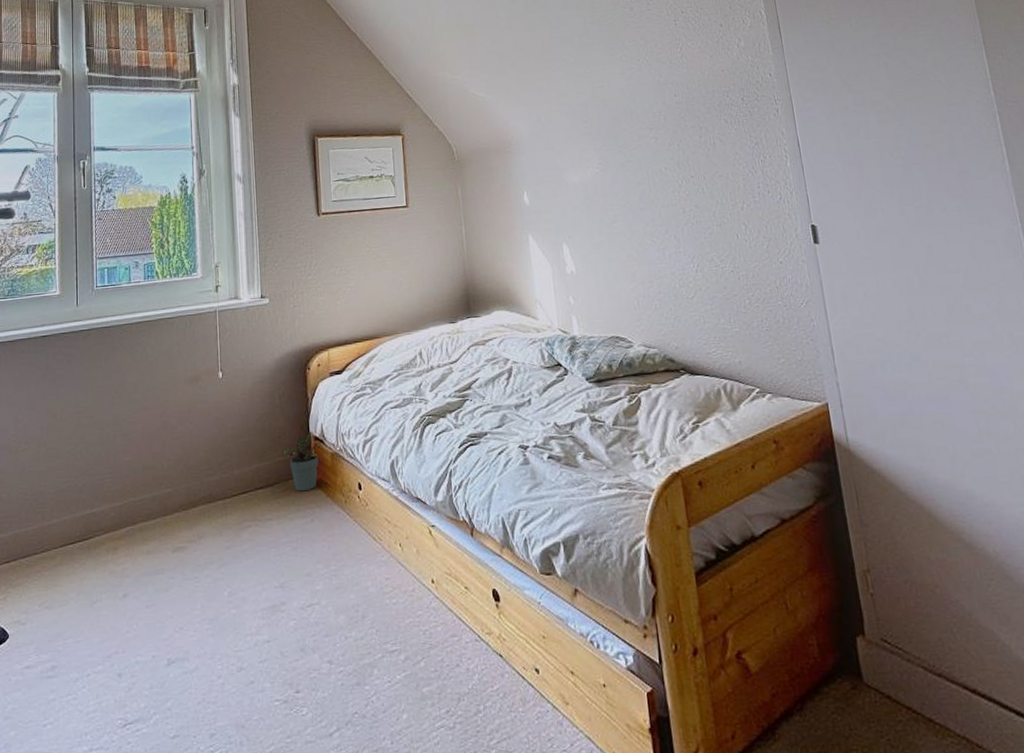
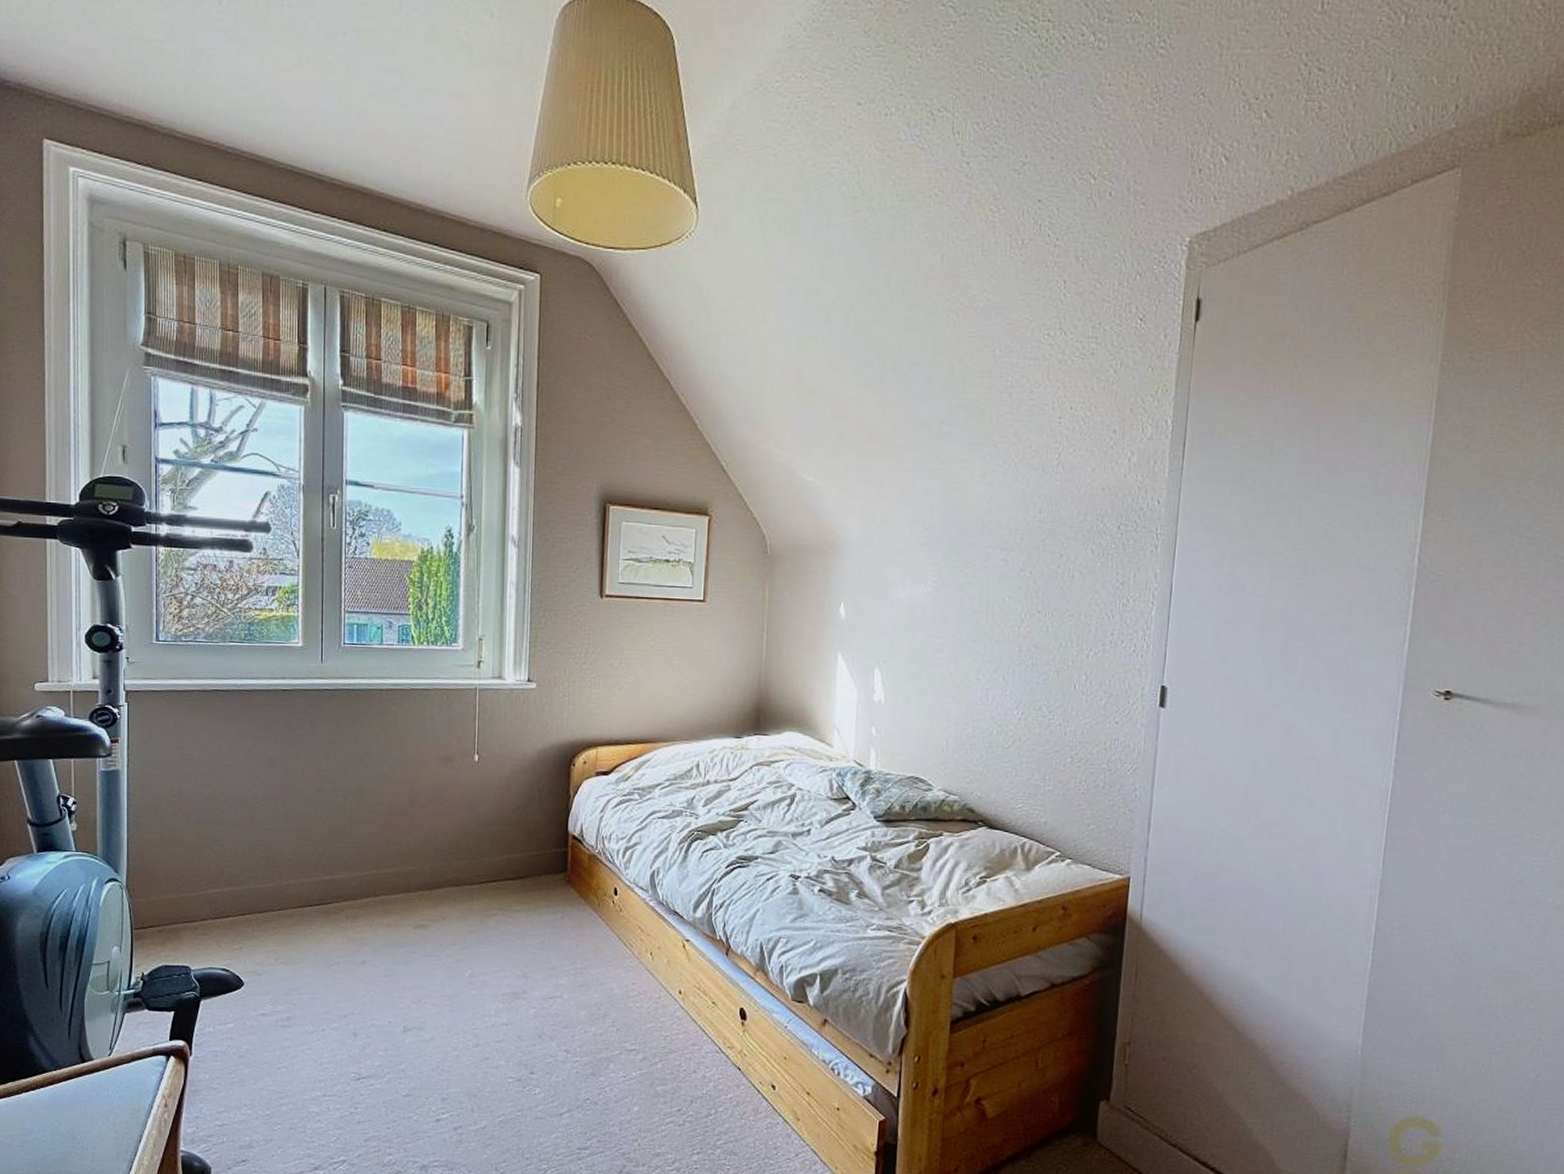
potted plant: present [282,432,319,492] -> none [537,830,575,889]

